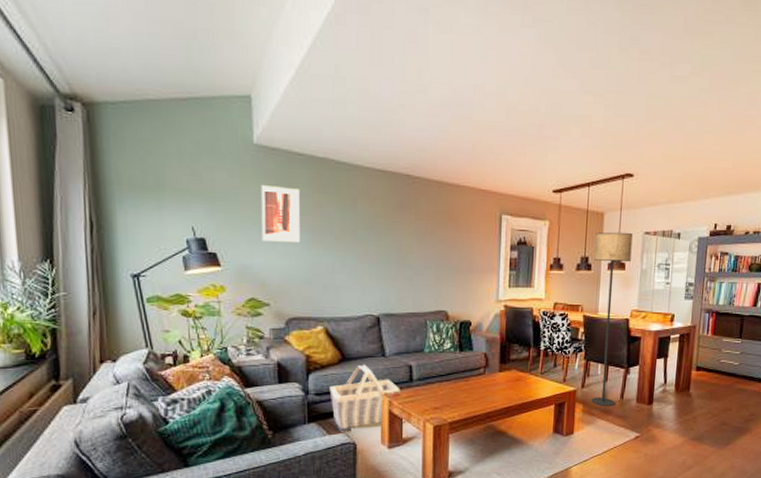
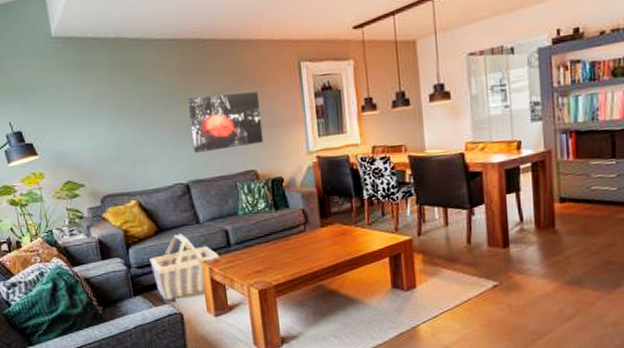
wall art: present [261,184,300,242] -> none [63,71,104,126]
wall art: none [390,231,459,288] -> present [188,91,264,154]
floor lamp: present [591,231,633,407] -> none [409,56,461,255]

